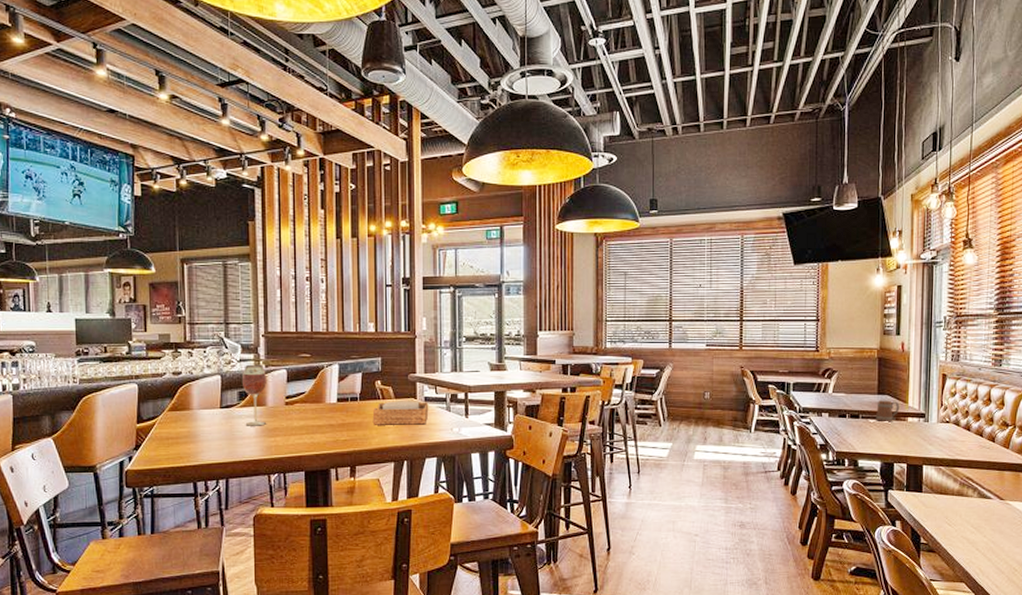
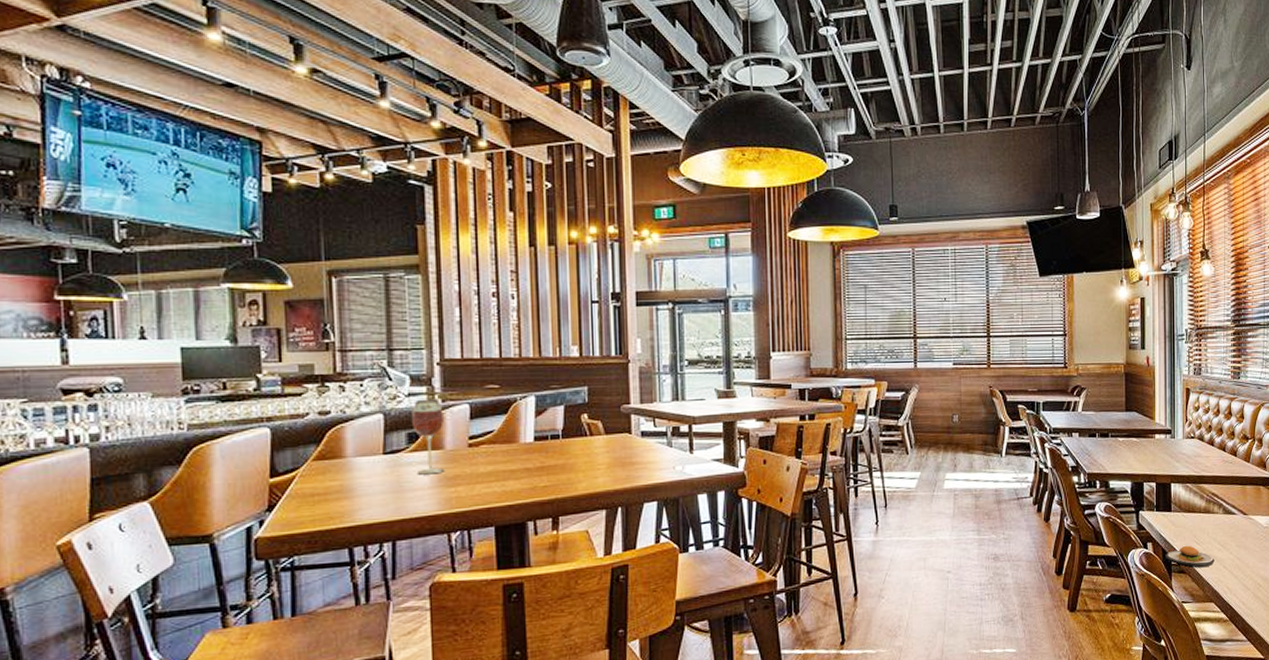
napkin holder: present [372,401,429,425] -> none [578,436,647,467]
beer mug: present [875,400,900,422] -> none [1124,417,1147,441]
burger: none [914,525,967,548] -> present [1165,545,1215,568]

